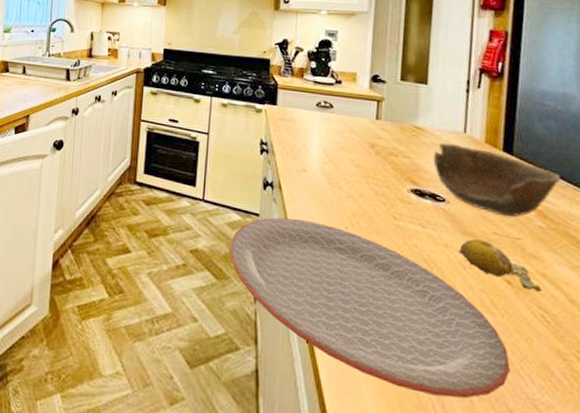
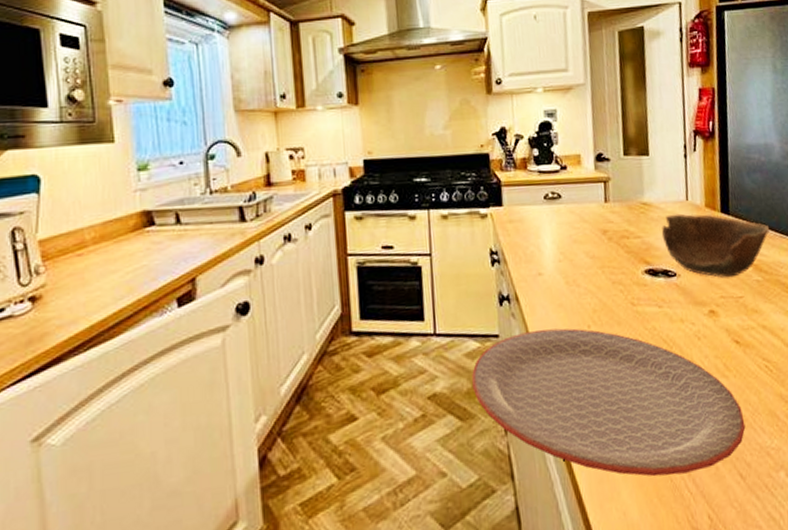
fruit: present [458,238,543,293] -> none [692,306,765,345]

